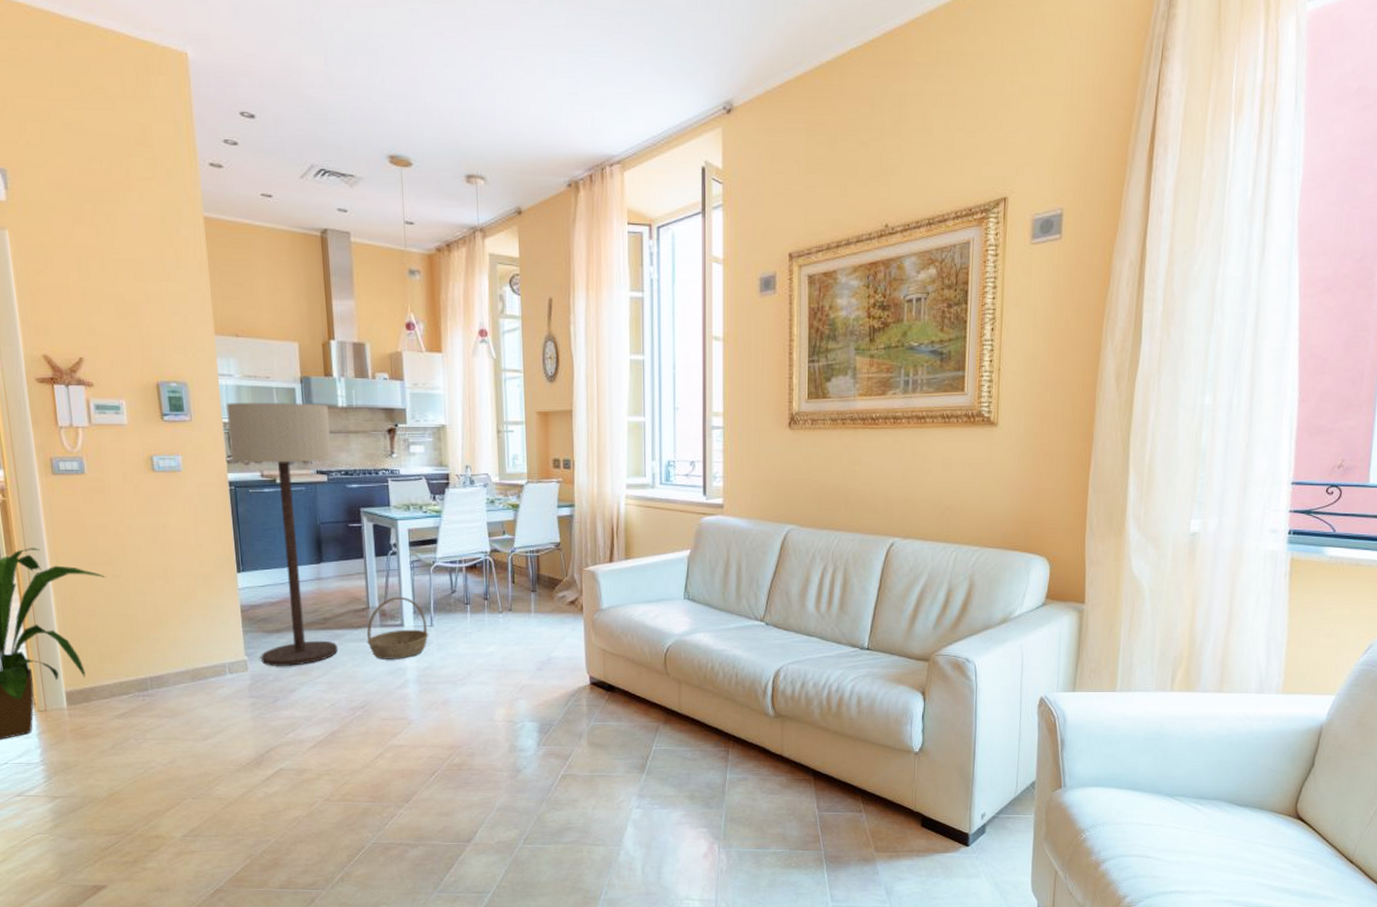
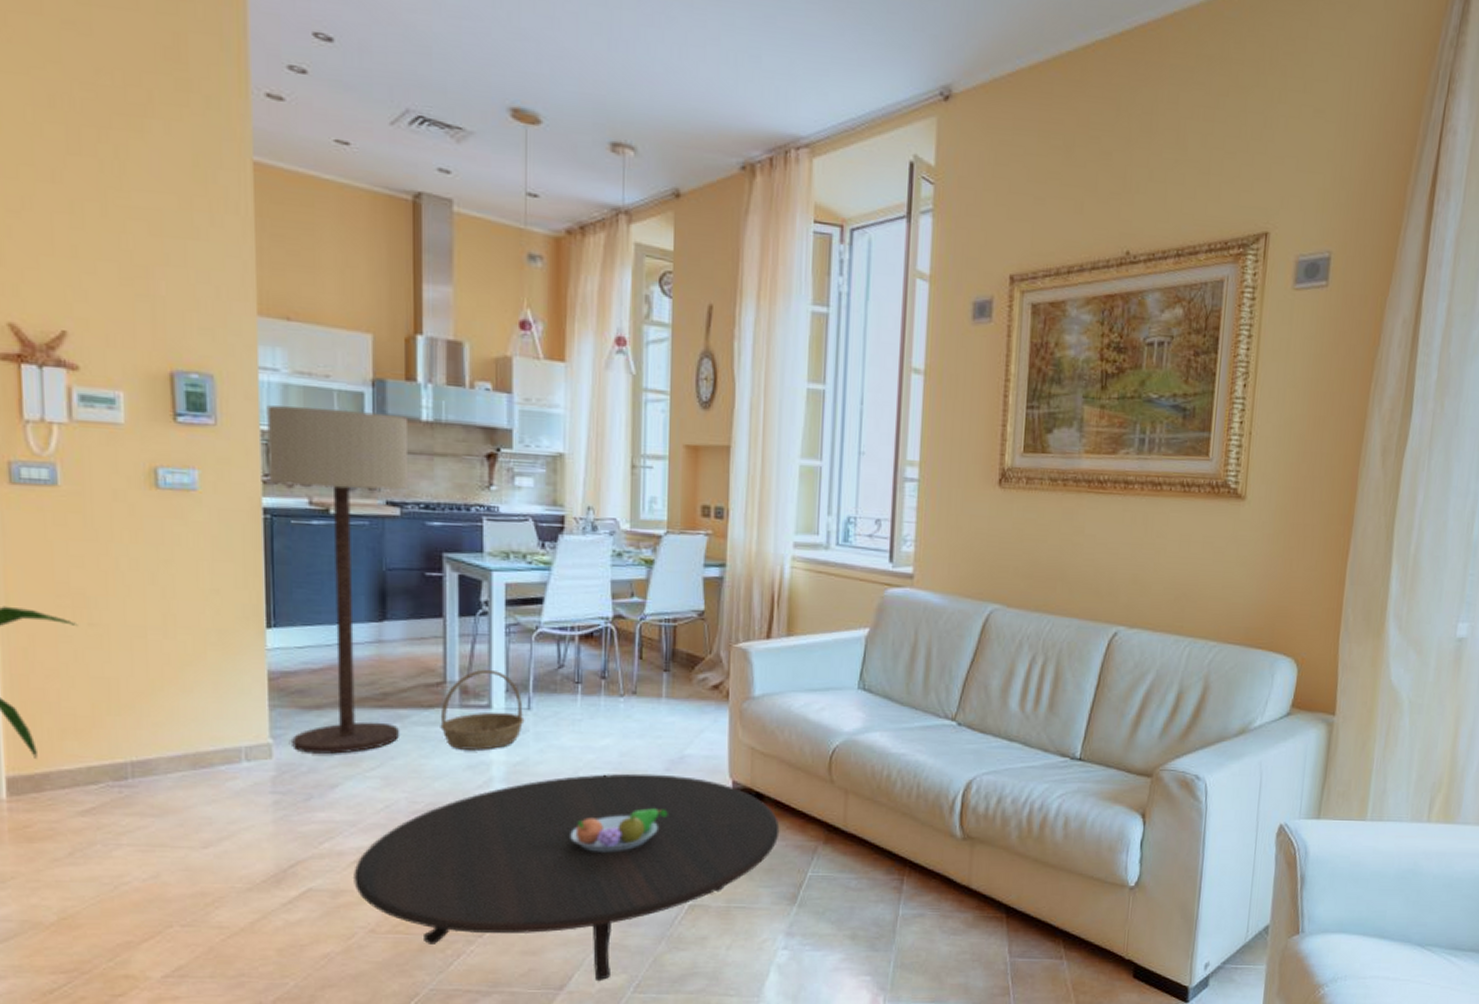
table: none [311,673,629,835] -> present [354,773,780,980]
fruit bowl: none [468,700,542,735] -> present [570,808,668,853]

